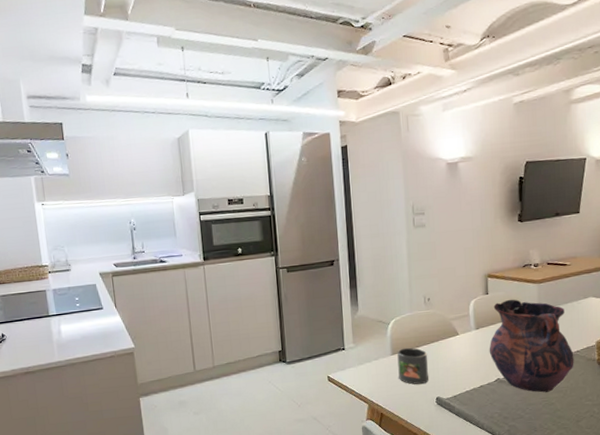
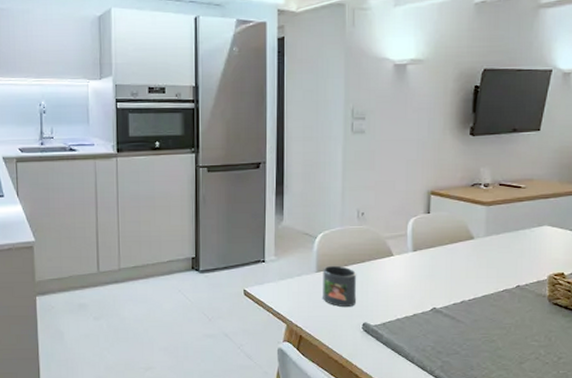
vase: present [489,299,574,393] -> none [426,221,522,328]

